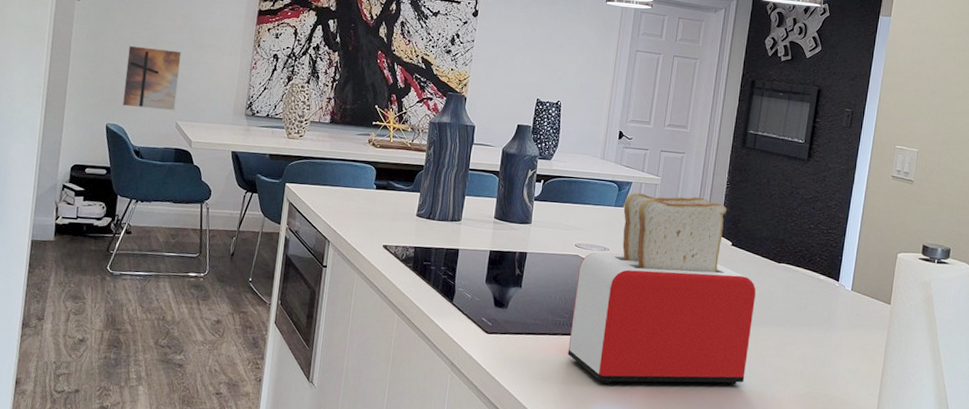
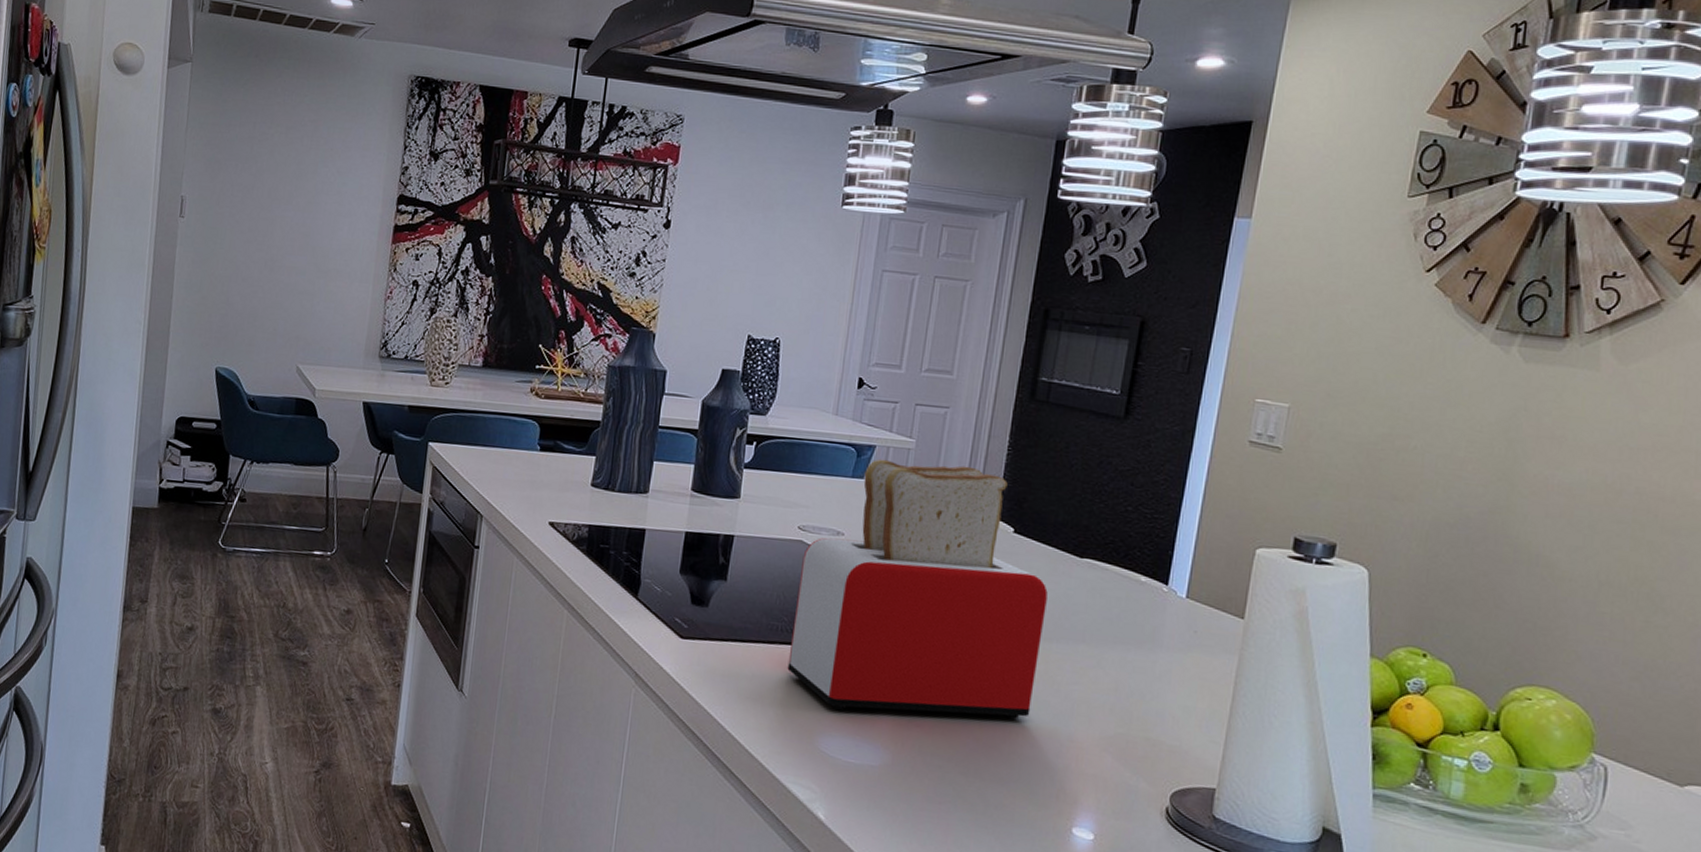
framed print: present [121,45,182,111] -> none [233,271,303,352]

